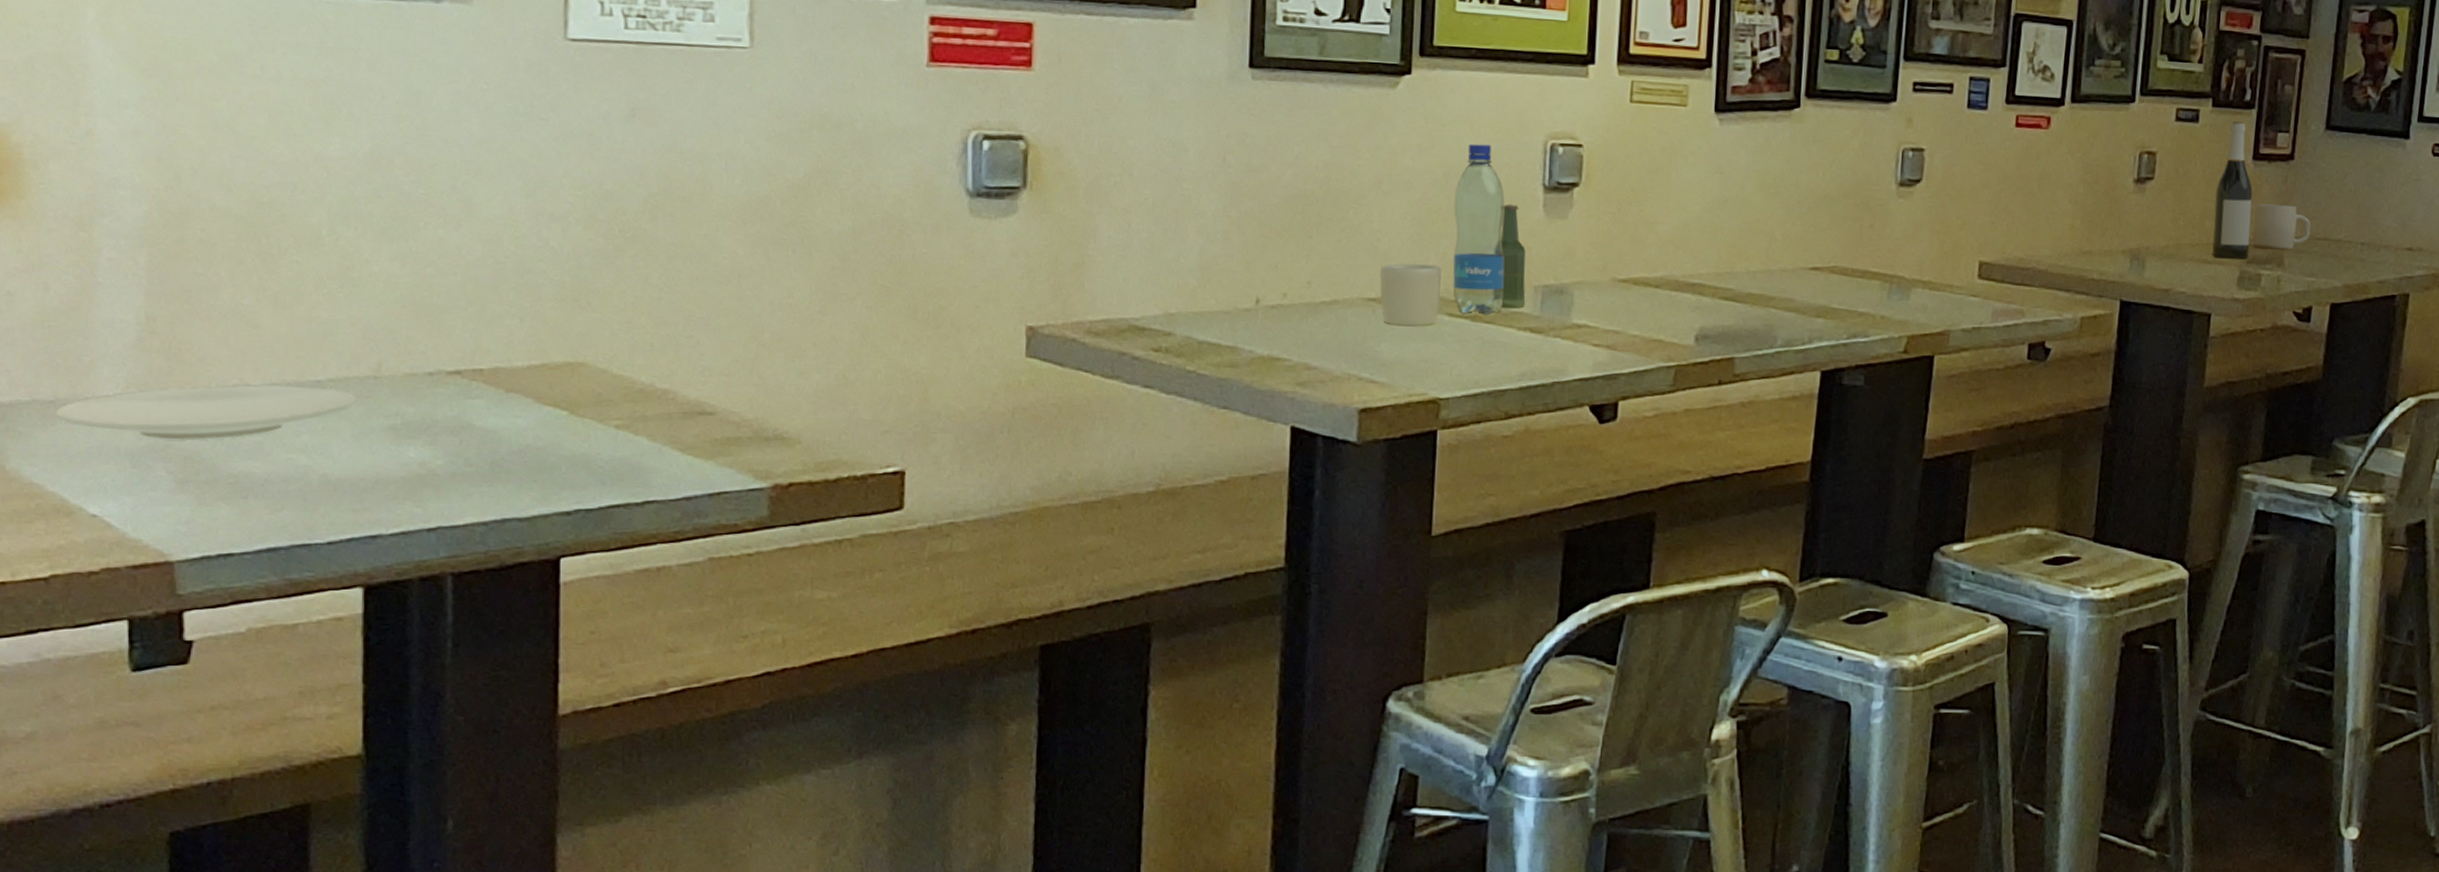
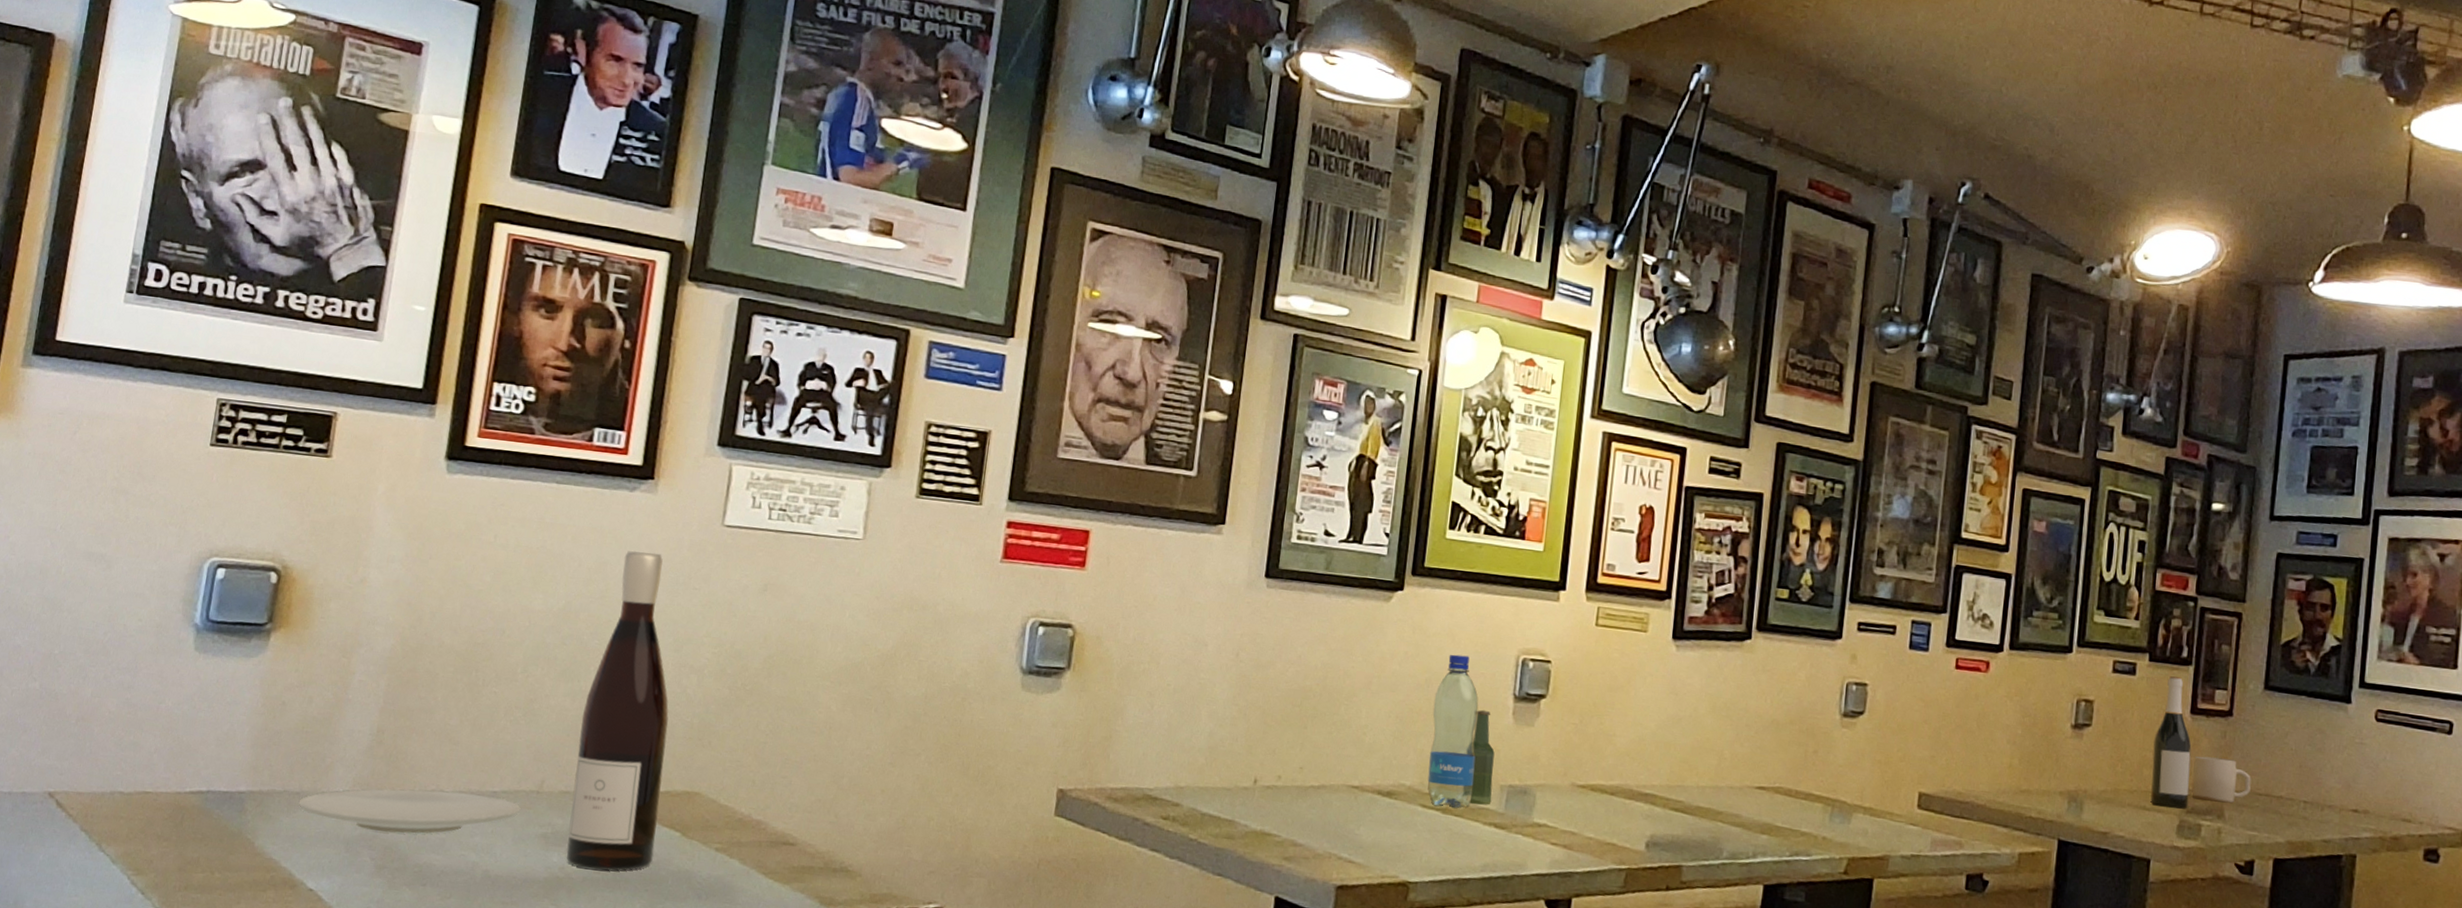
bottle: none [418,77,537,462] -> present [566,551,669,871]
cup: present [1379,263,1441,327] -> none [1362,756,1418,815]

